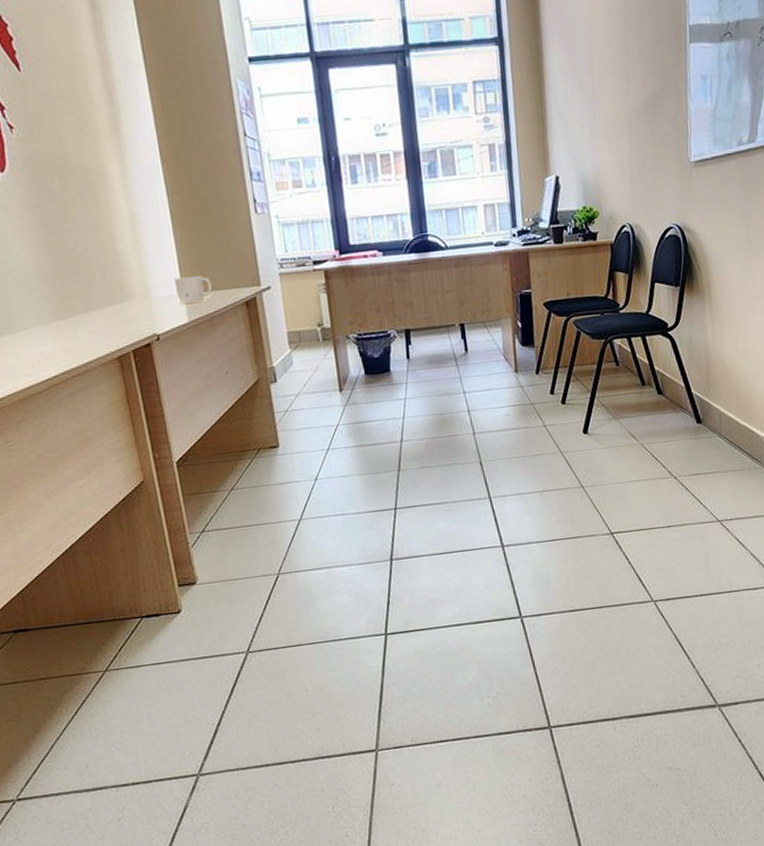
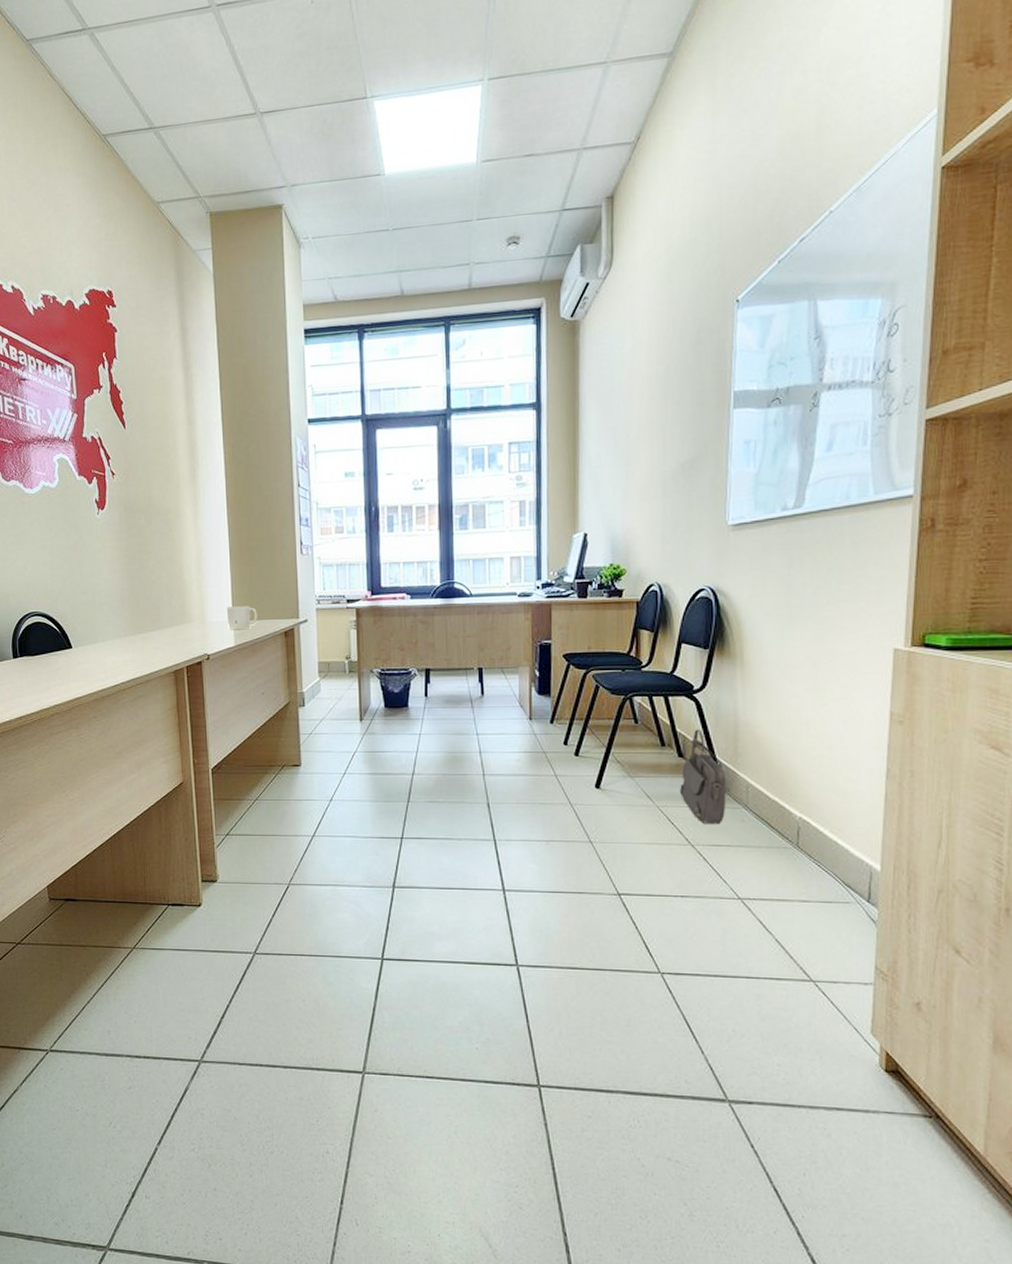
handbag: none [660,365,703,456] -> present [679,729,728,825]

